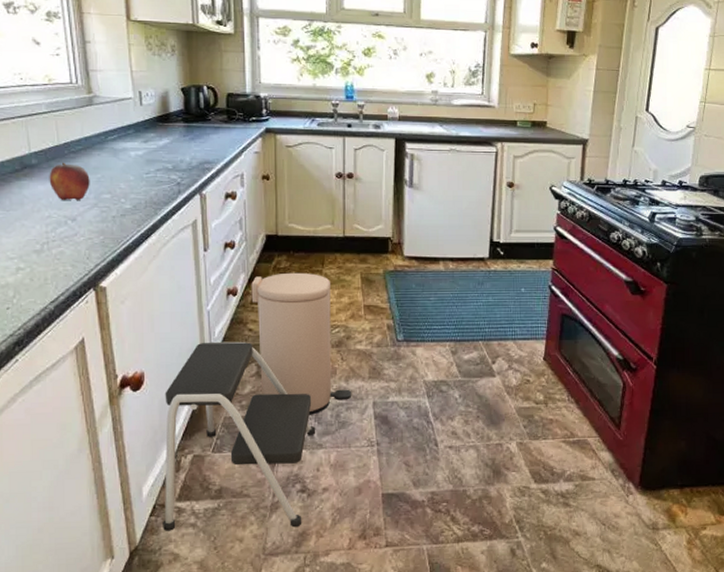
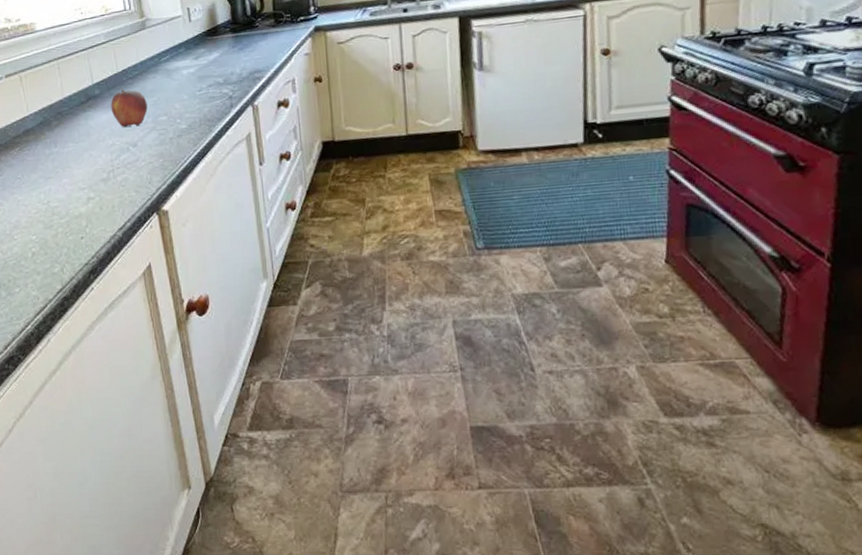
step stool: present [163,341,316,531] -> none [230,259,390,463]
pedal bin: present [251,272,352,415] -> none [309,179,428,337]

